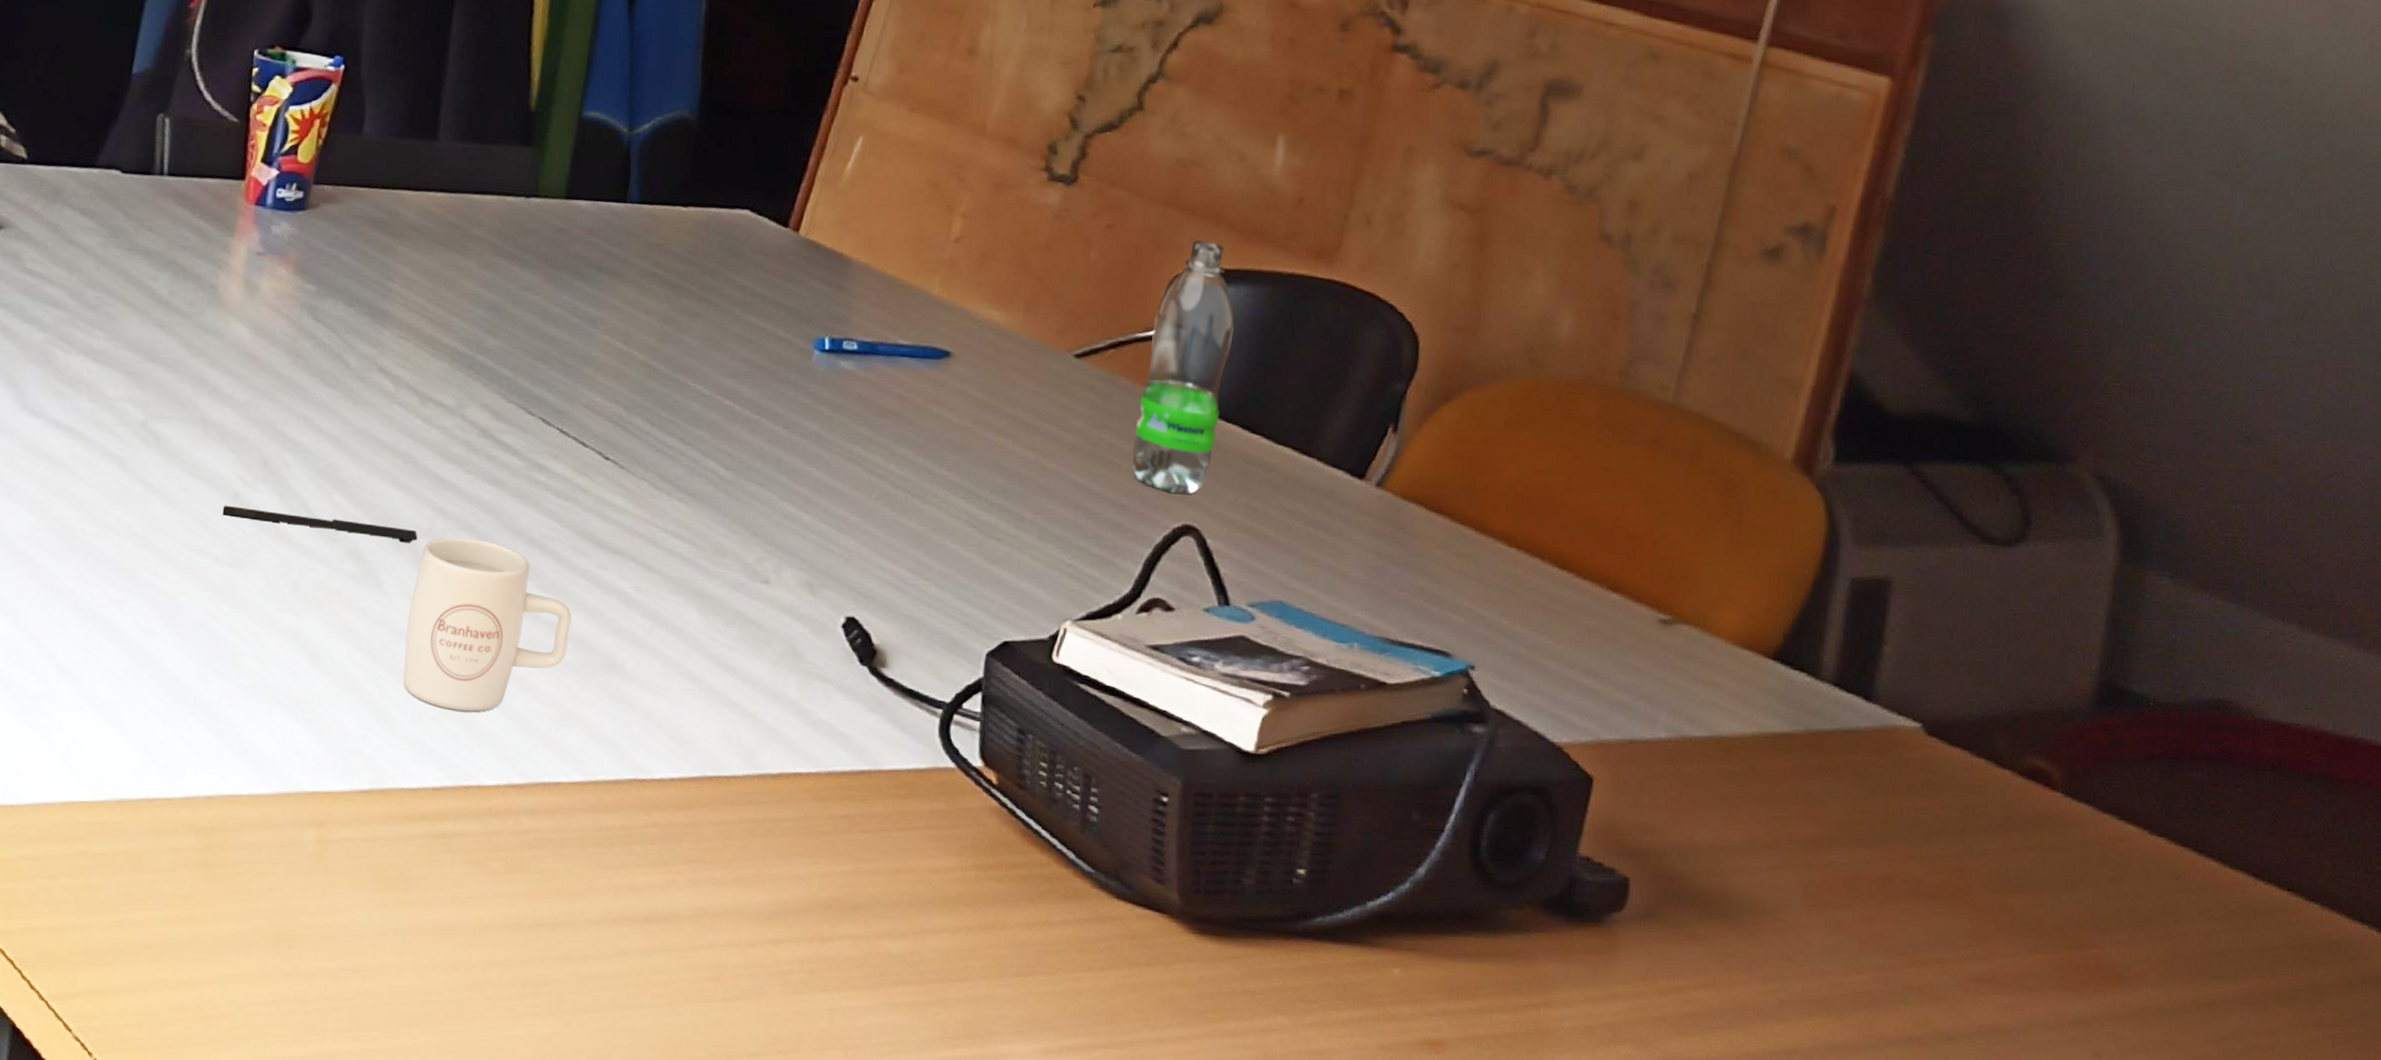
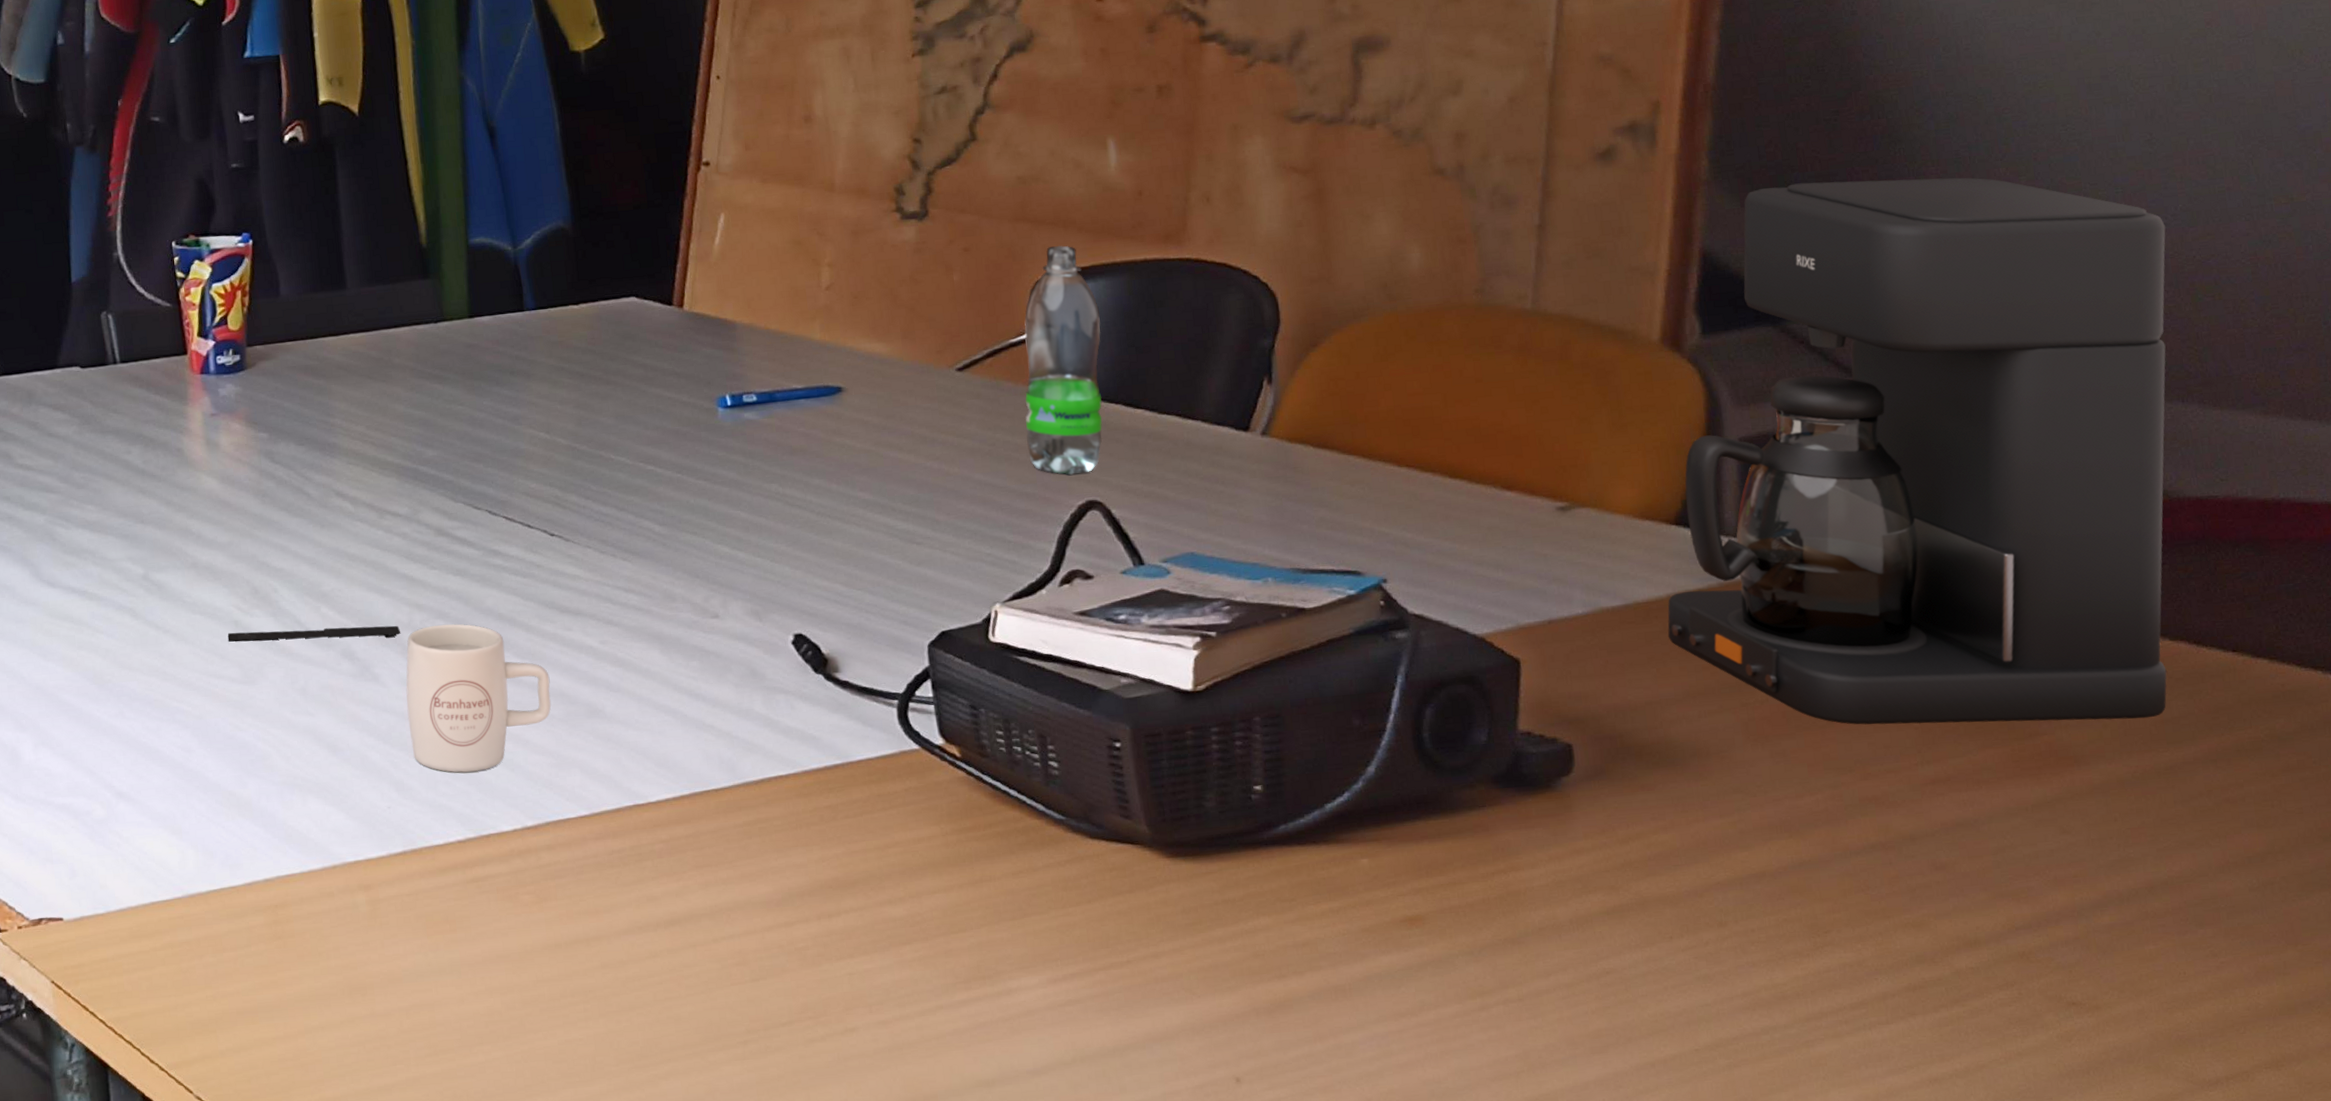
coffee maker: none [1746,319,2296,947] -> present [1667,177,2167,725]

